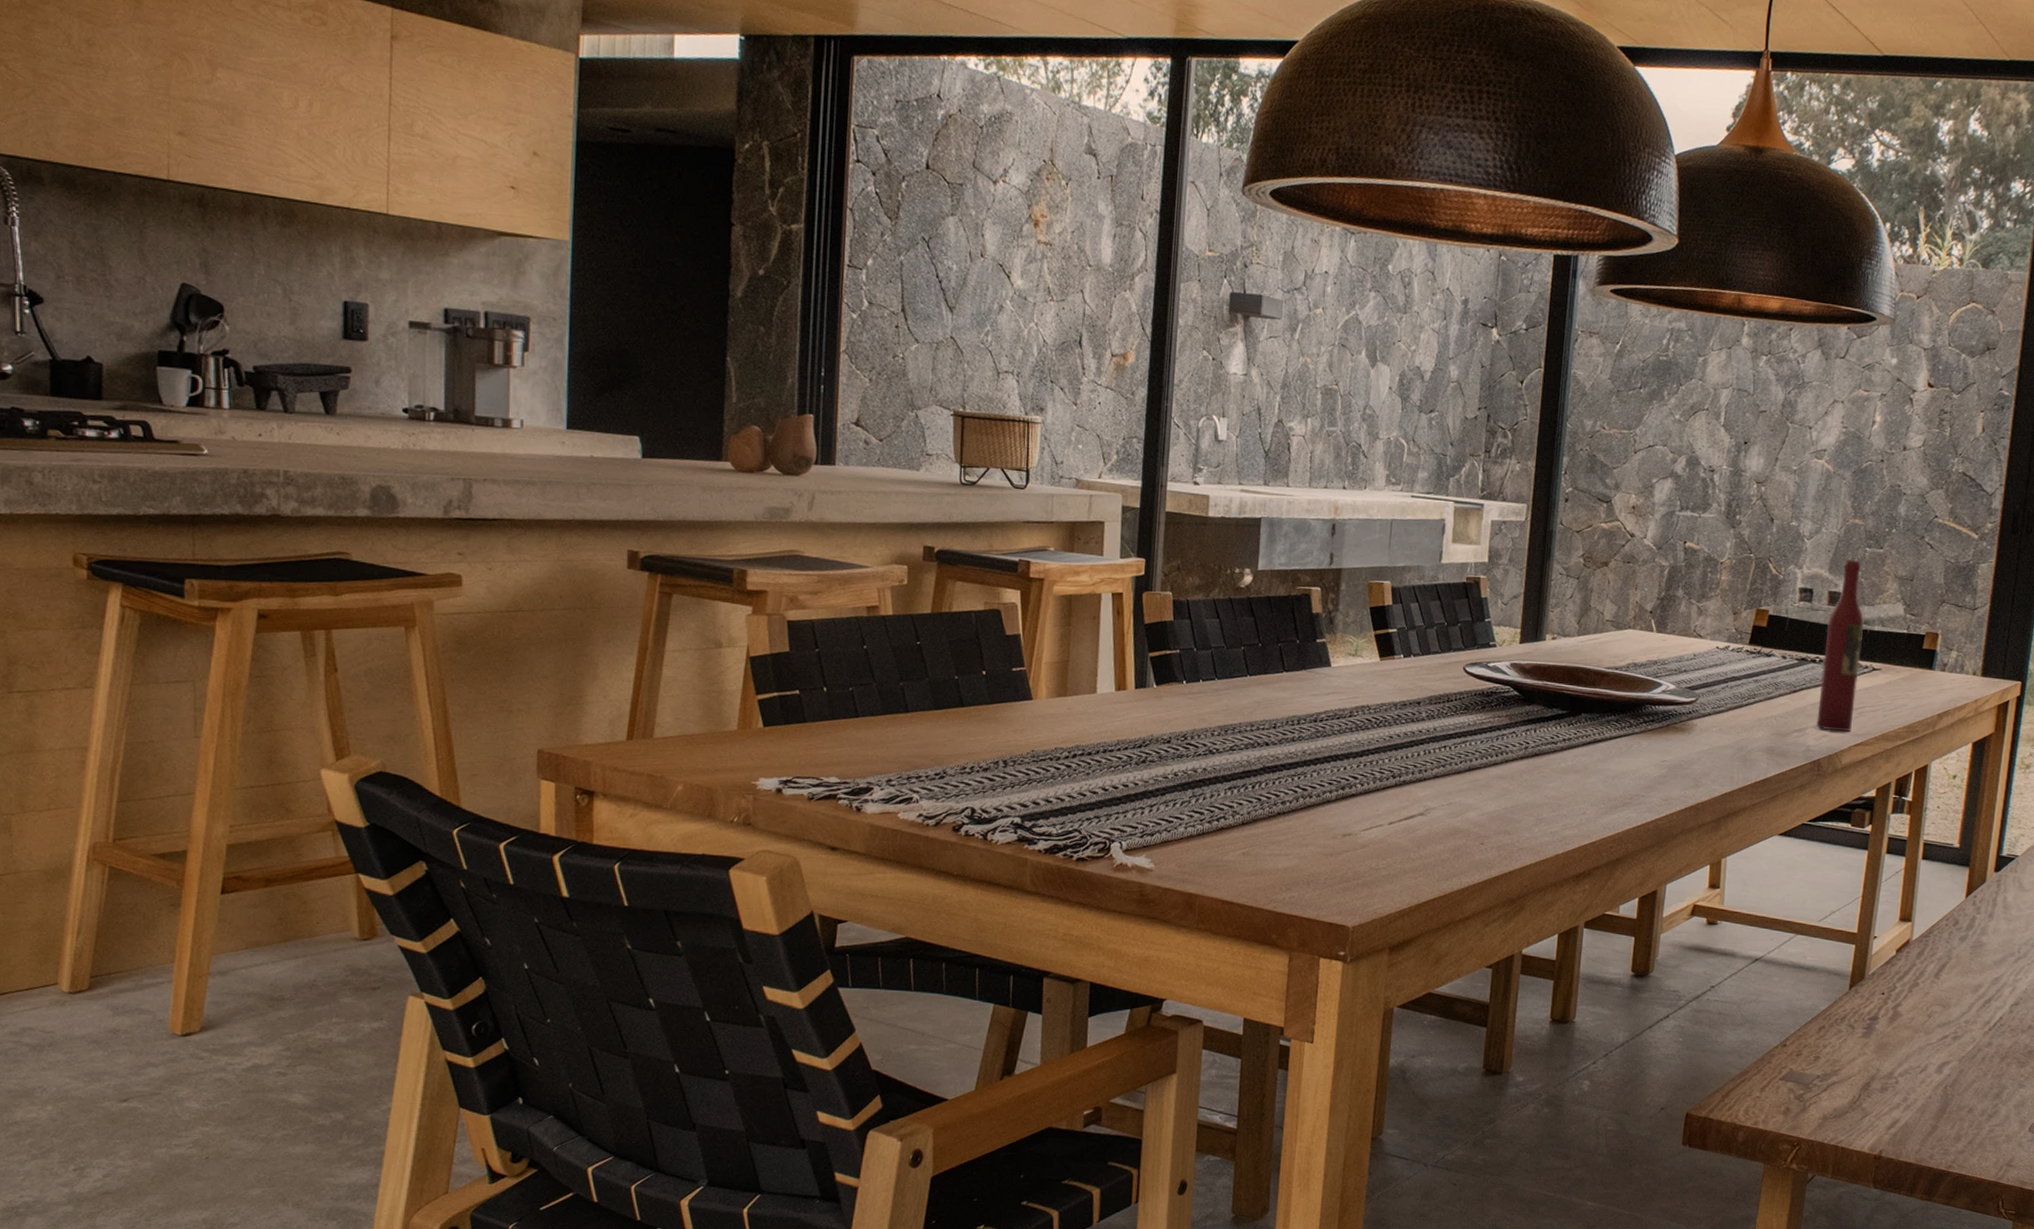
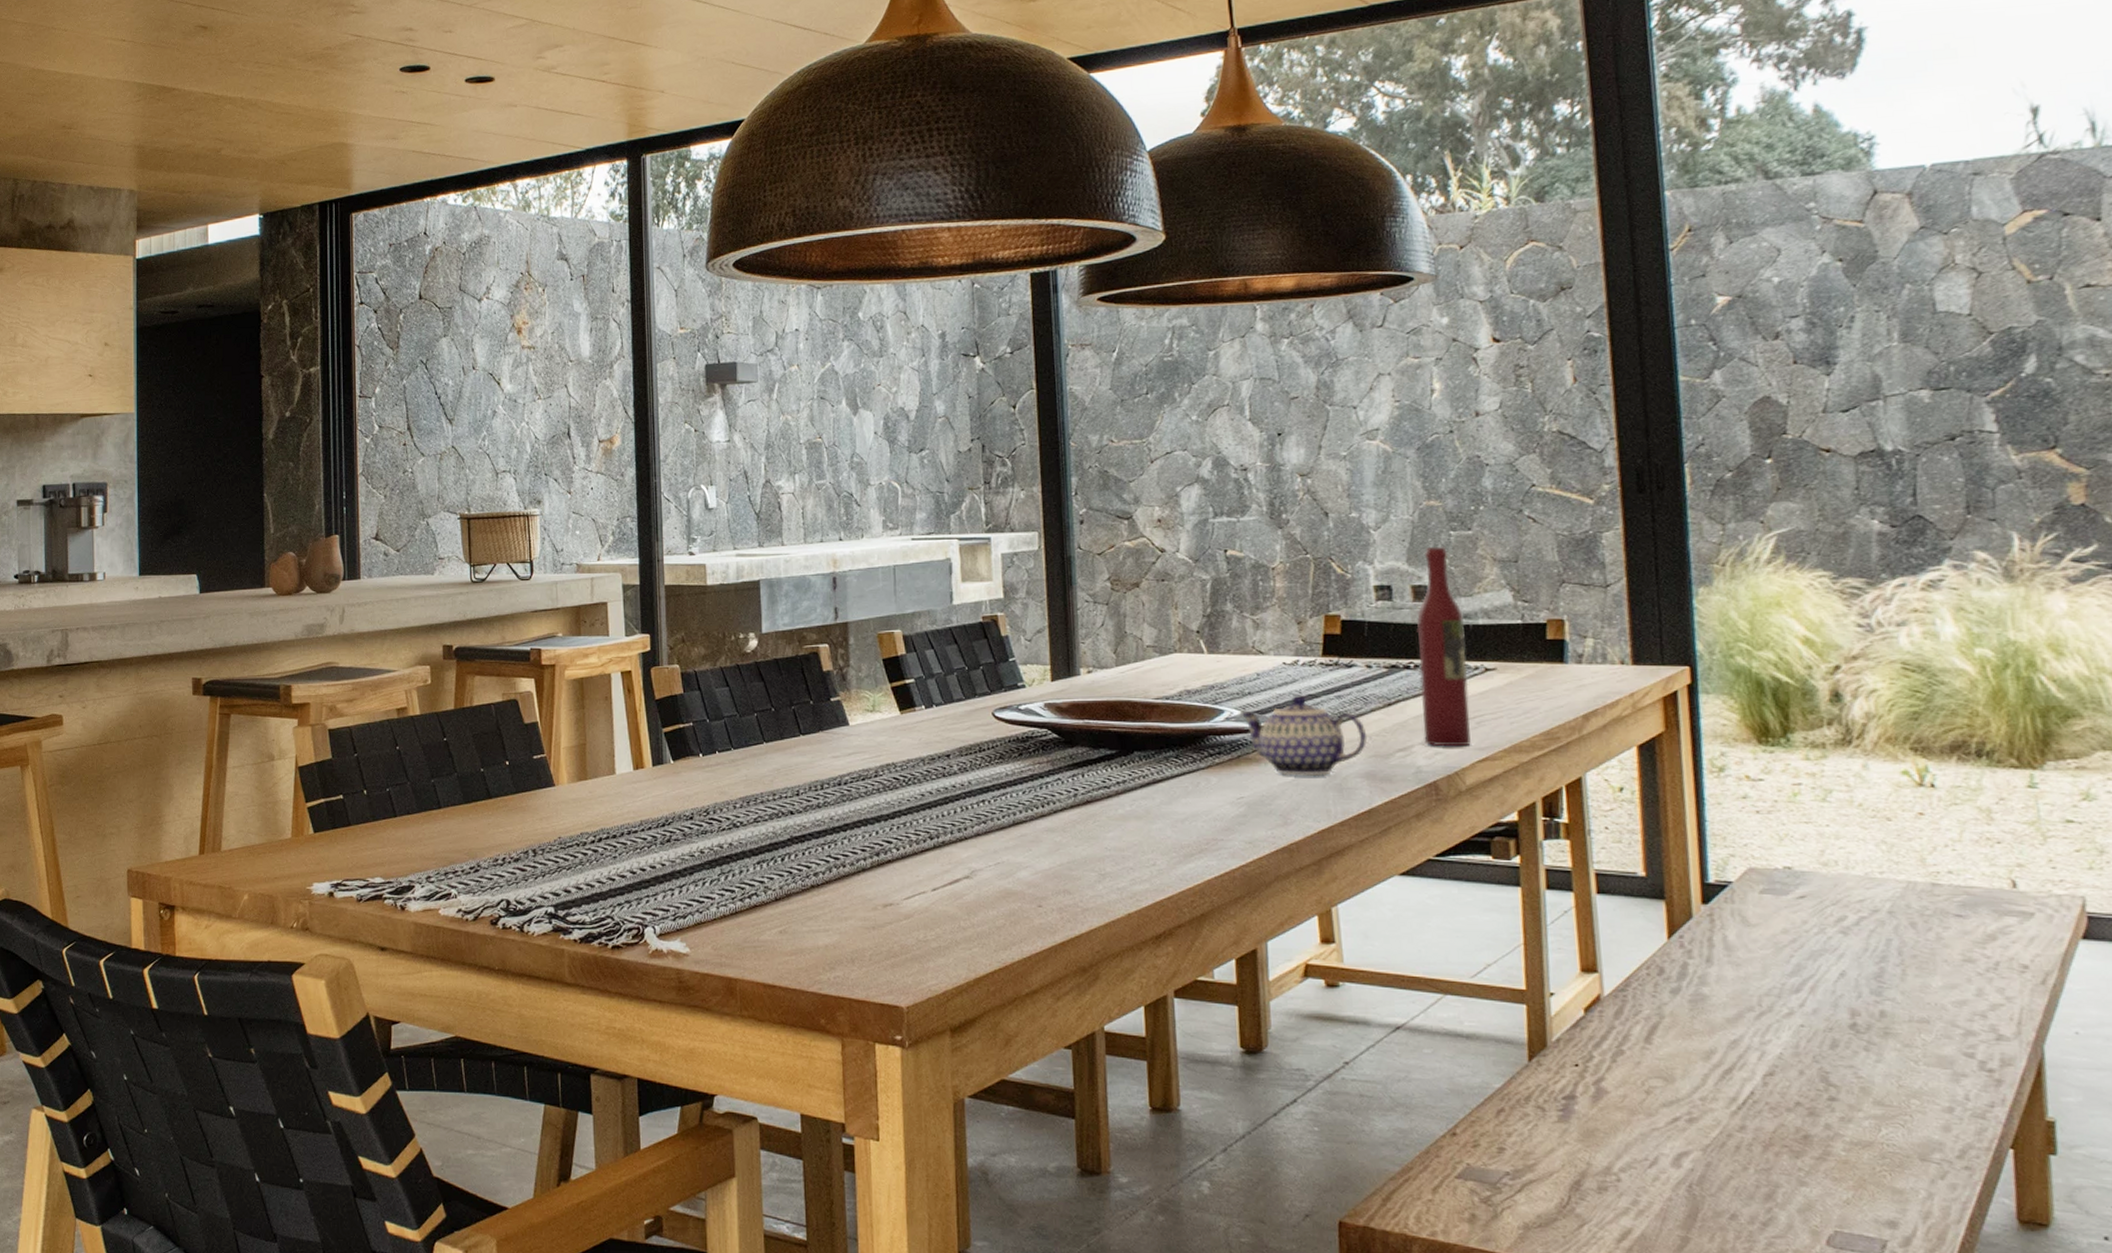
teapot: none [1675,676,1773,747] -> present [1240,695,1368,776]

